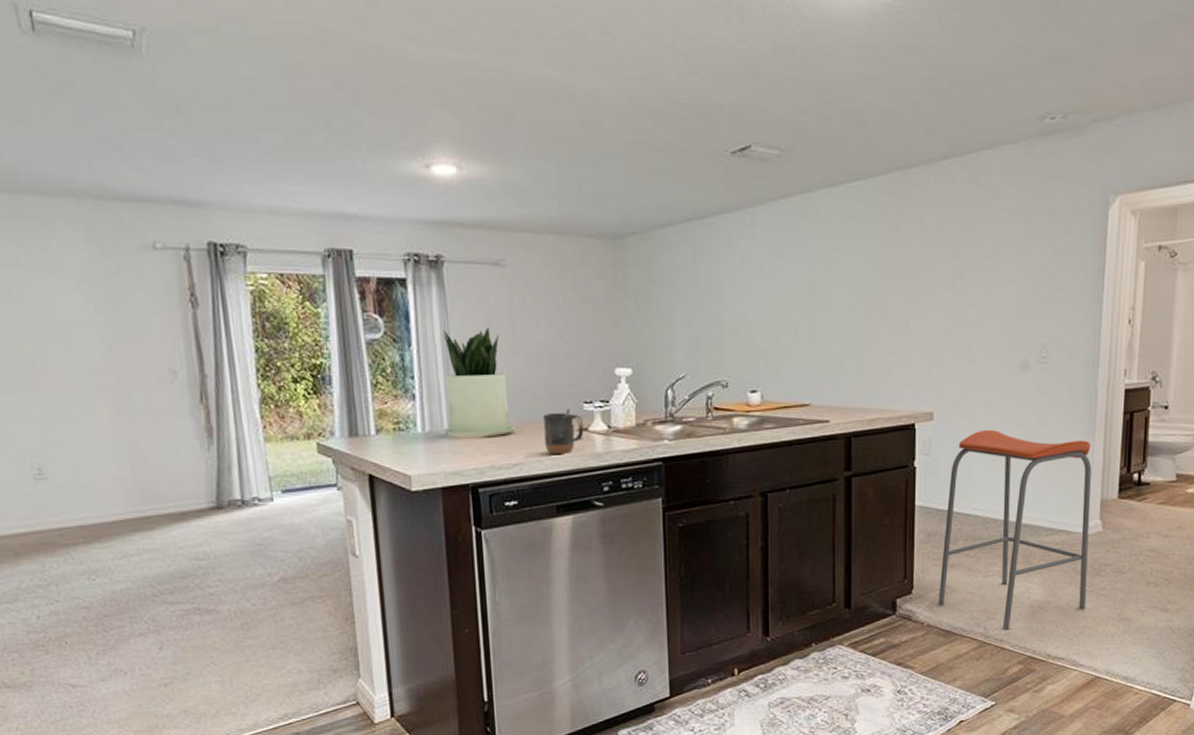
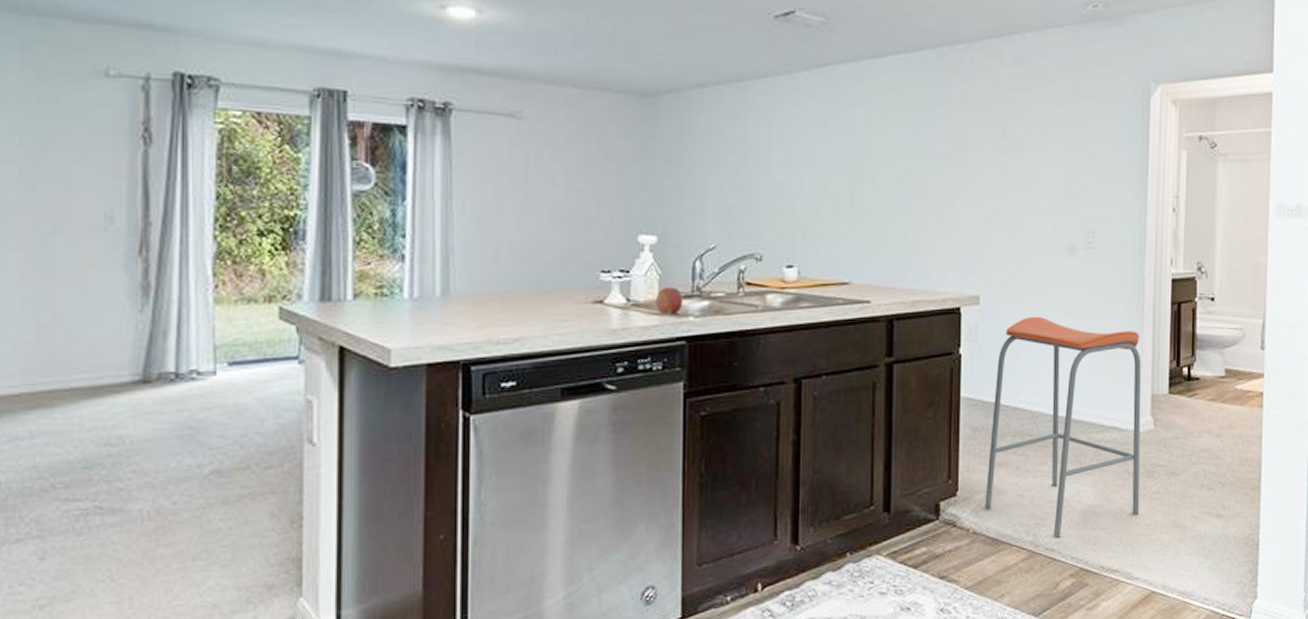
planter: present [443,328,516,439] -> none [434,184,521,308]
mug: present [543,409,585,455] -> none [553,278,599,330]
fruit: none [633,414,658,439] -> present [655,287,683,315]

